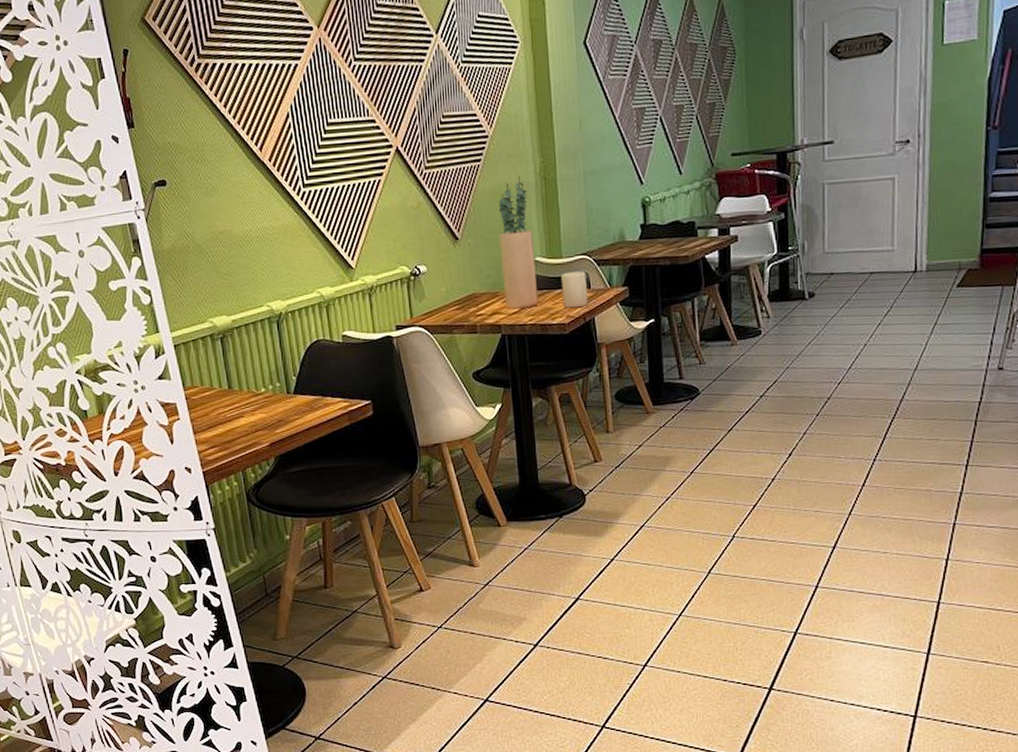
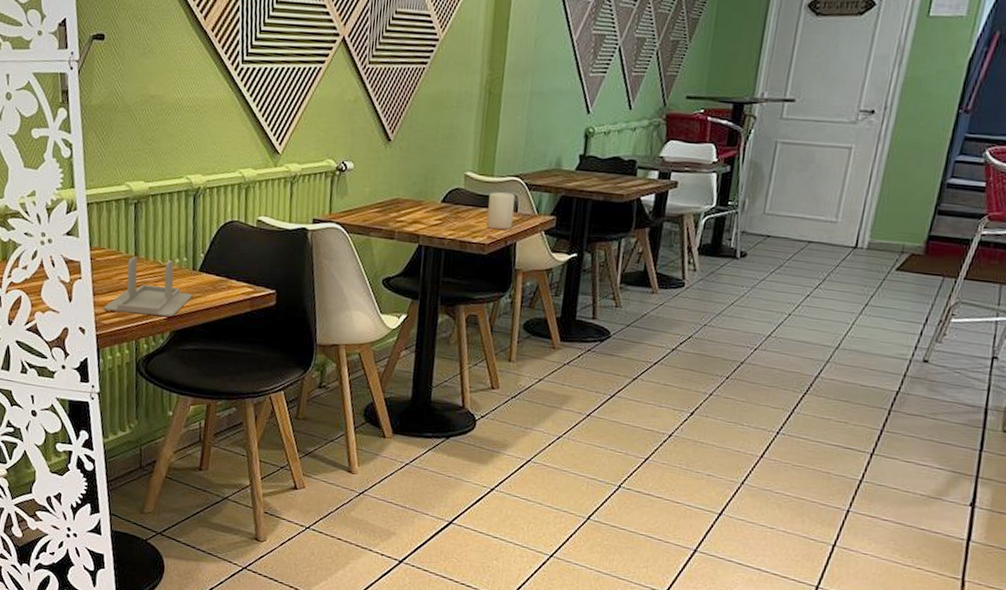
napkin holder: none [206,387,291,446] -> present [103,256,193,317]
vase: present [498,176,539,309] -> none [427,86,469,222]

